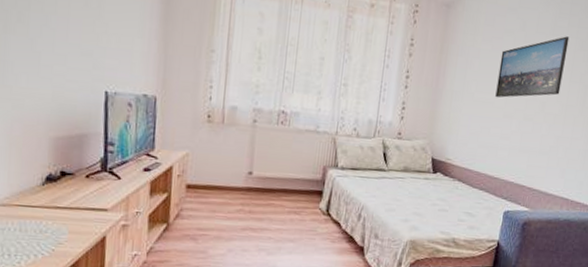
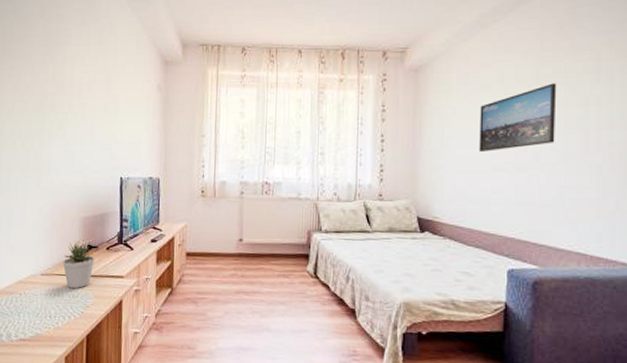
potted plant: none [26,165,70,223] -> present [63,241,95,289]

